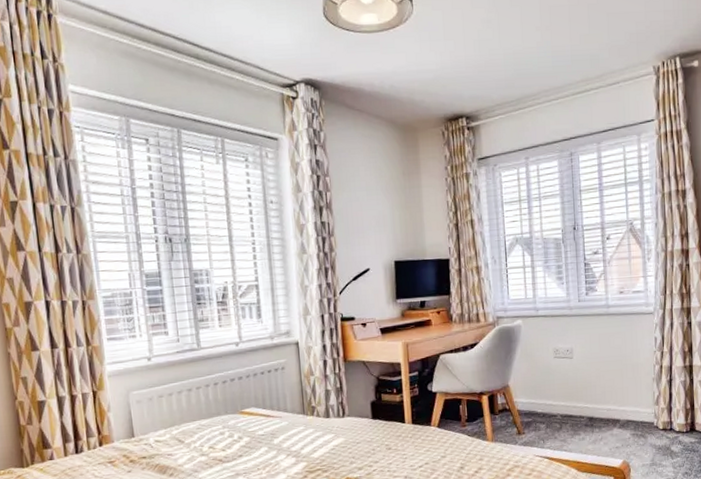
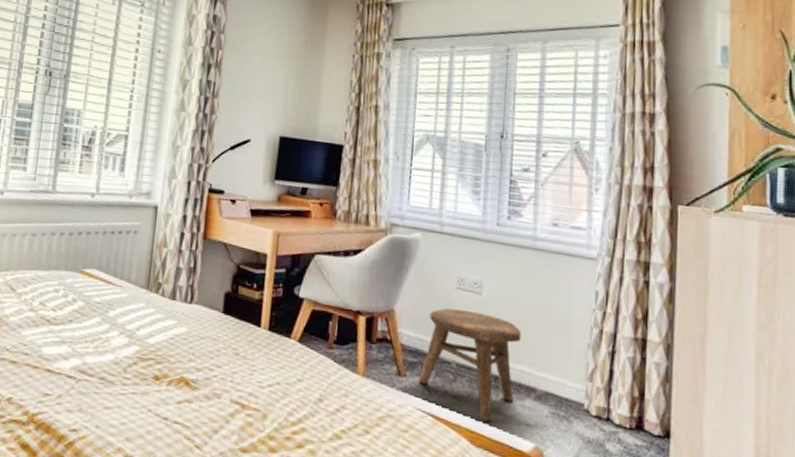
stool: none [534,372,605,452] -> present [419,308,521,422]

